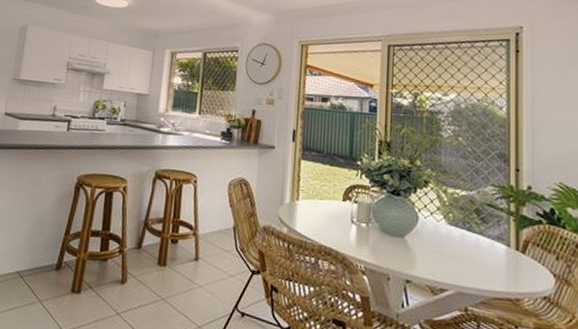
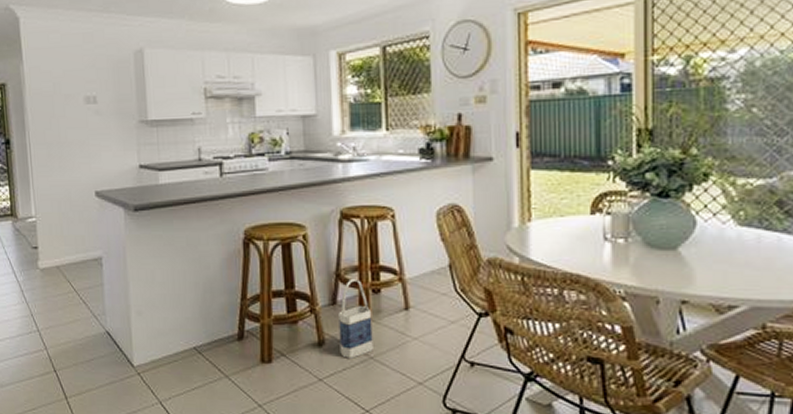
bag: none [138,228,169,298] -> present [338,278,373,359]

